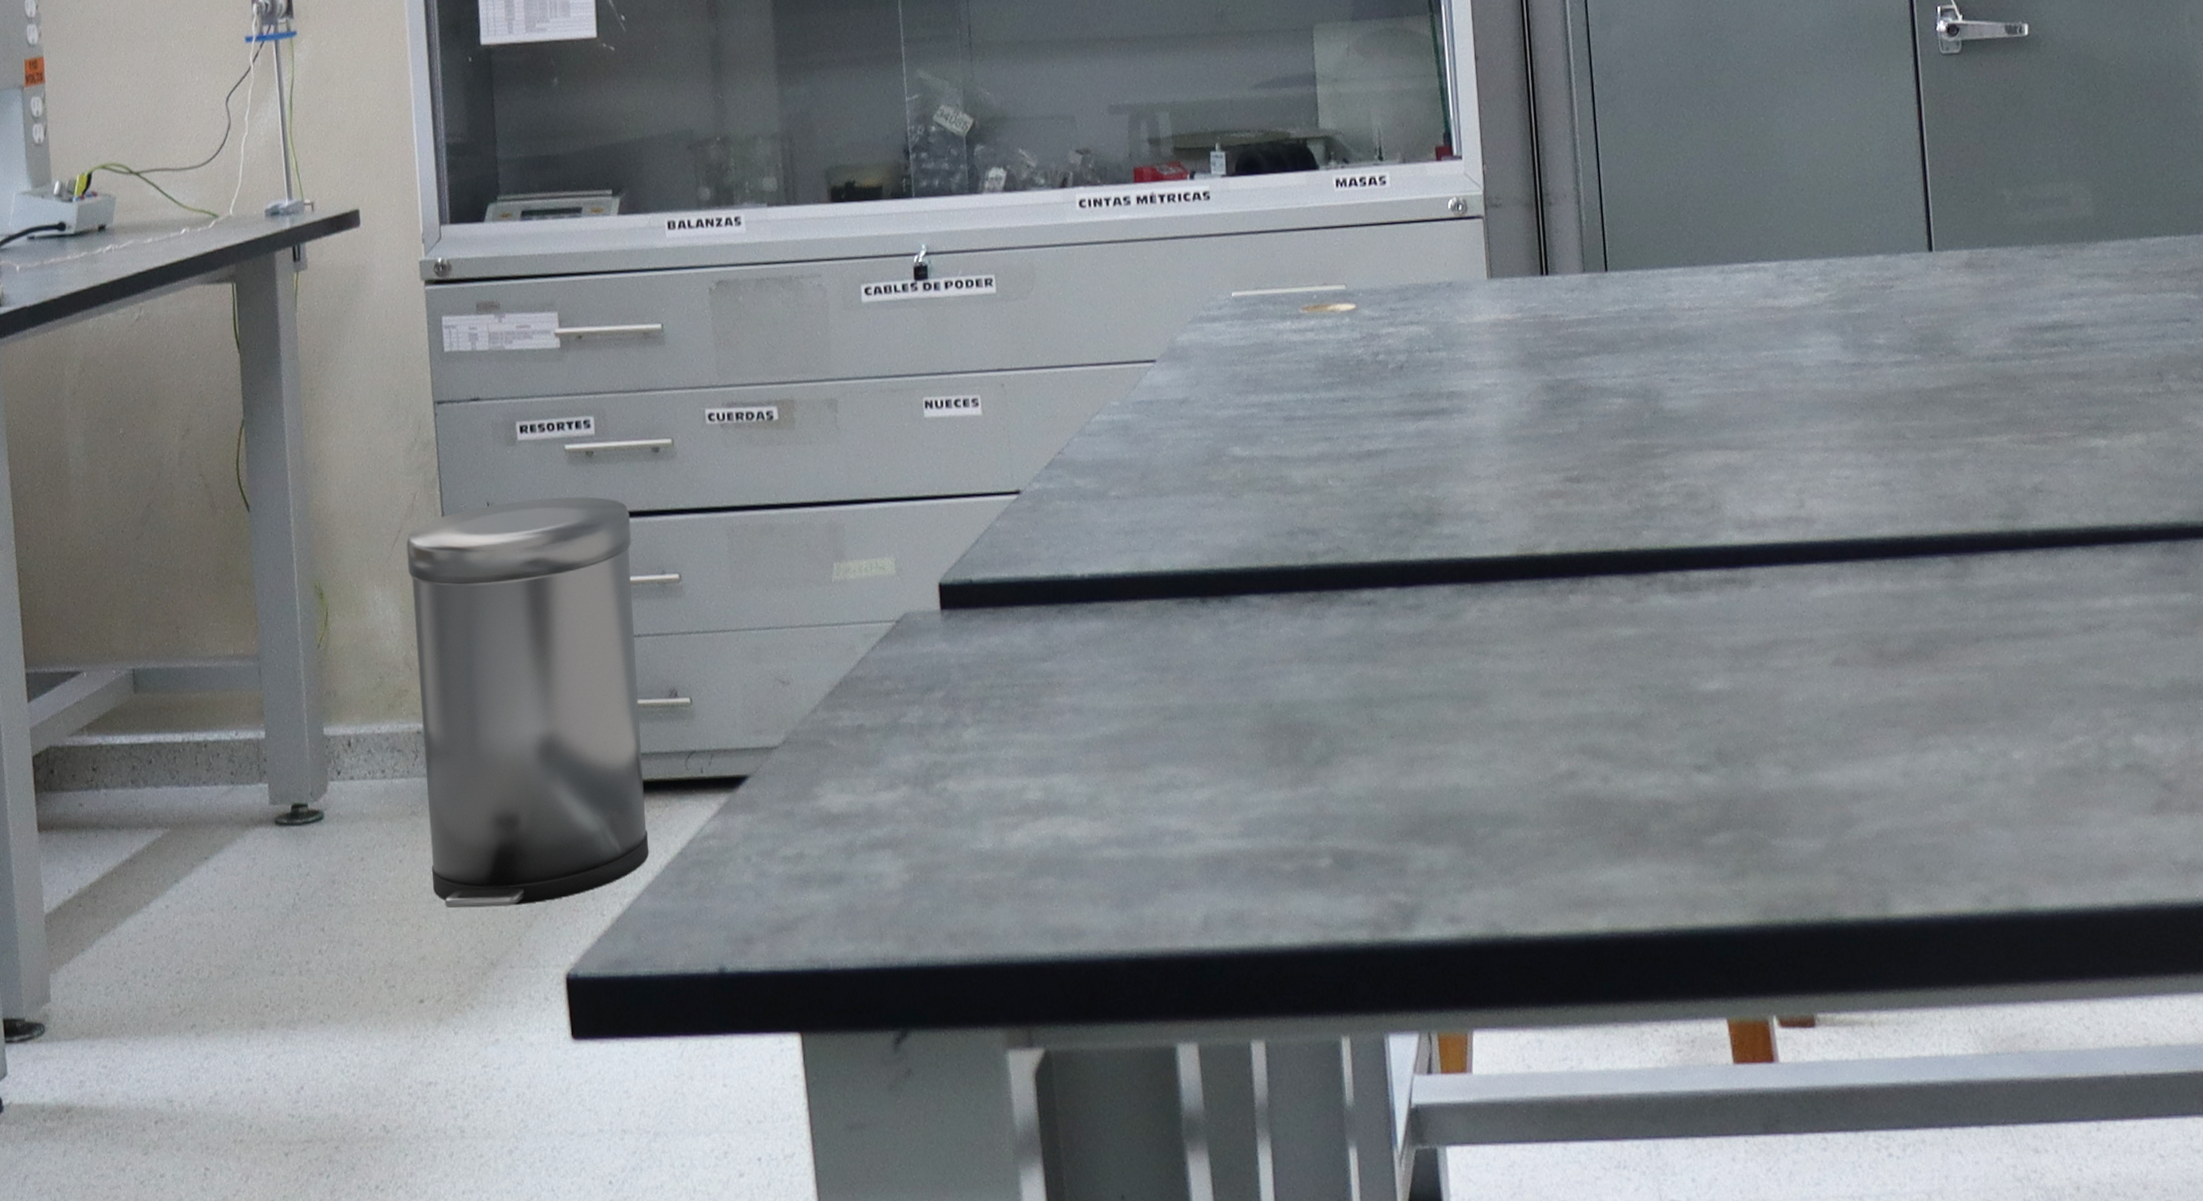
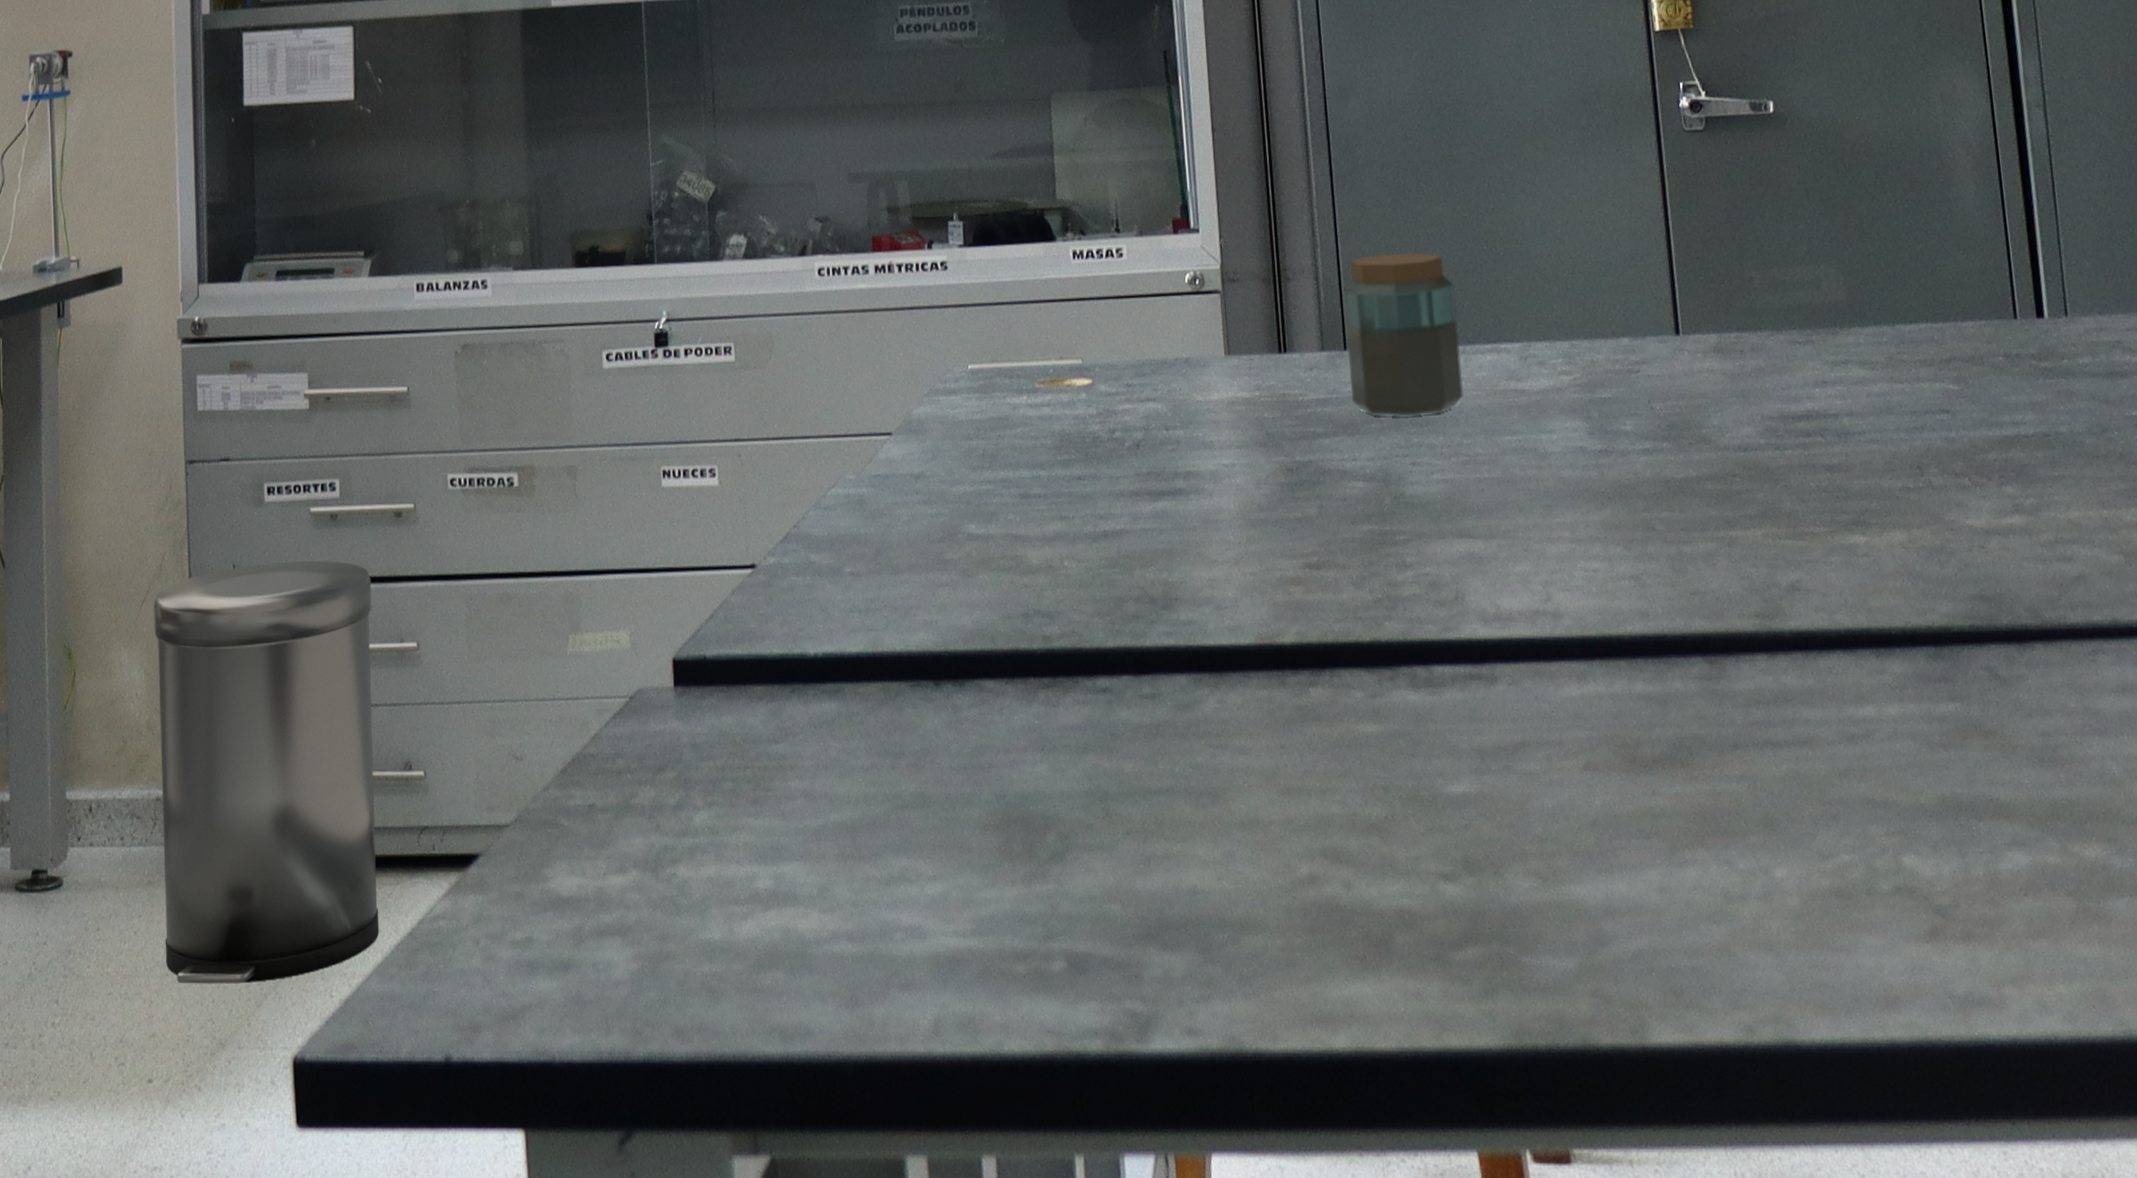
peanut butter: none [1604,175,1722,335] -> present [1343,252,1464,417]

